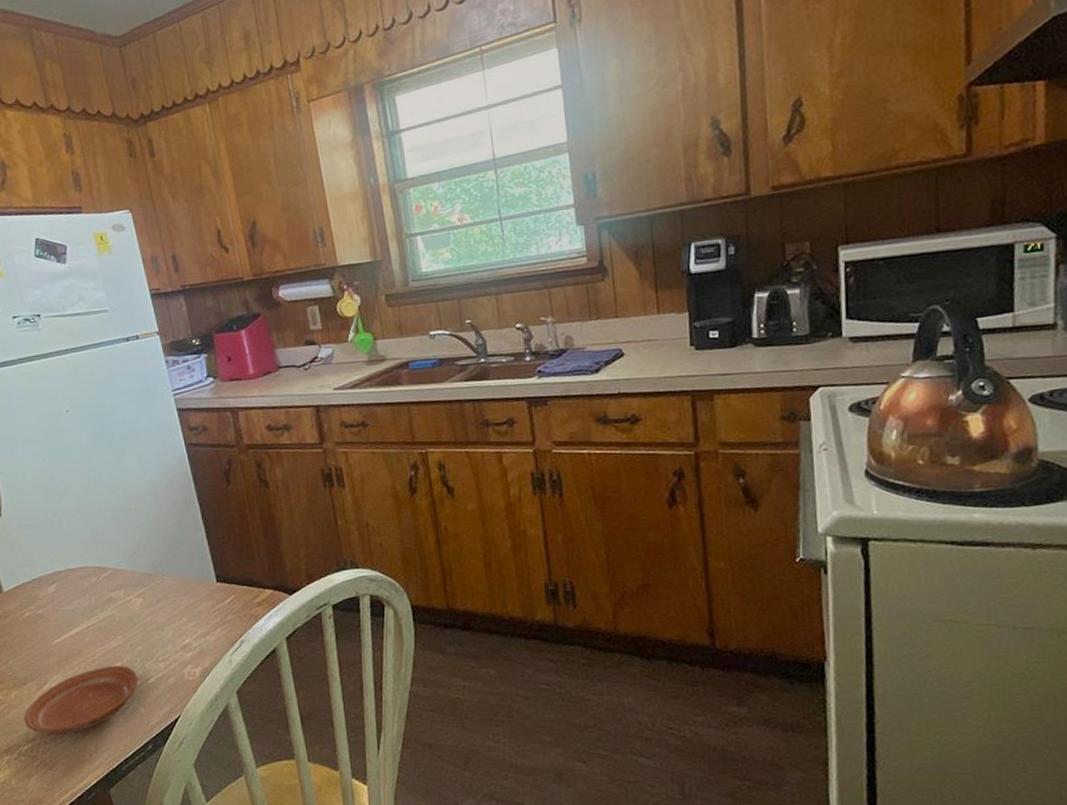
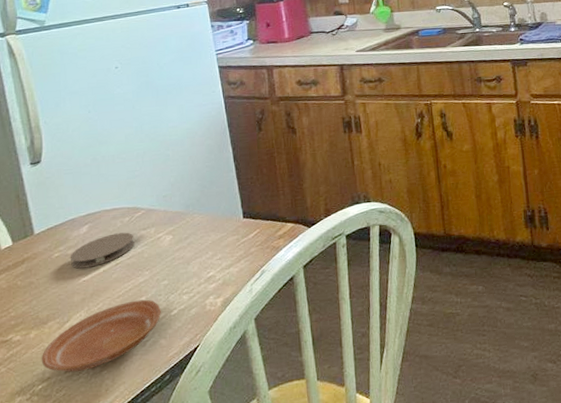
coaster: none [40,593,105,630] -> present [70,232,135,269]

